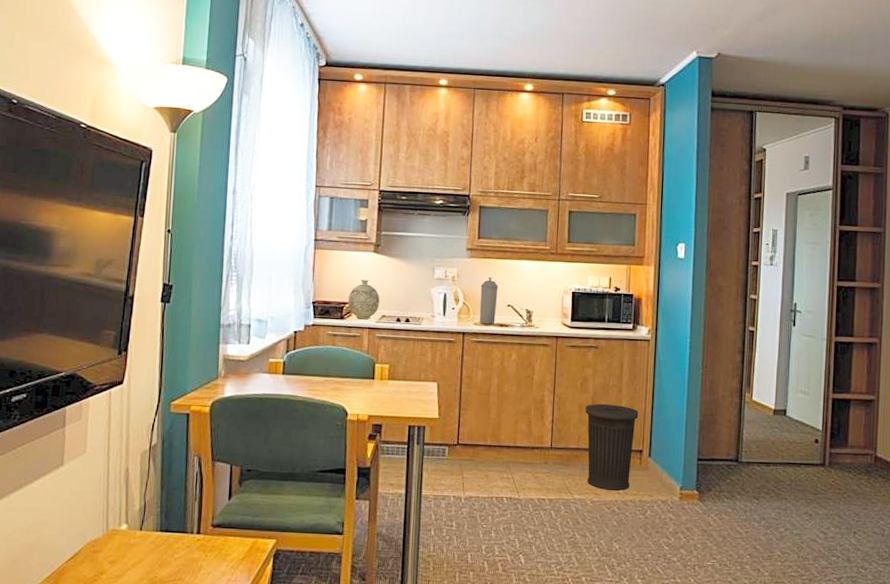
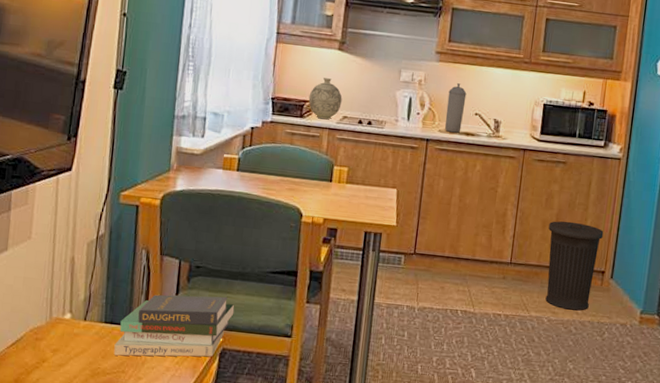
books: none [170,498,286,563] -> present [113,294,235,357]

